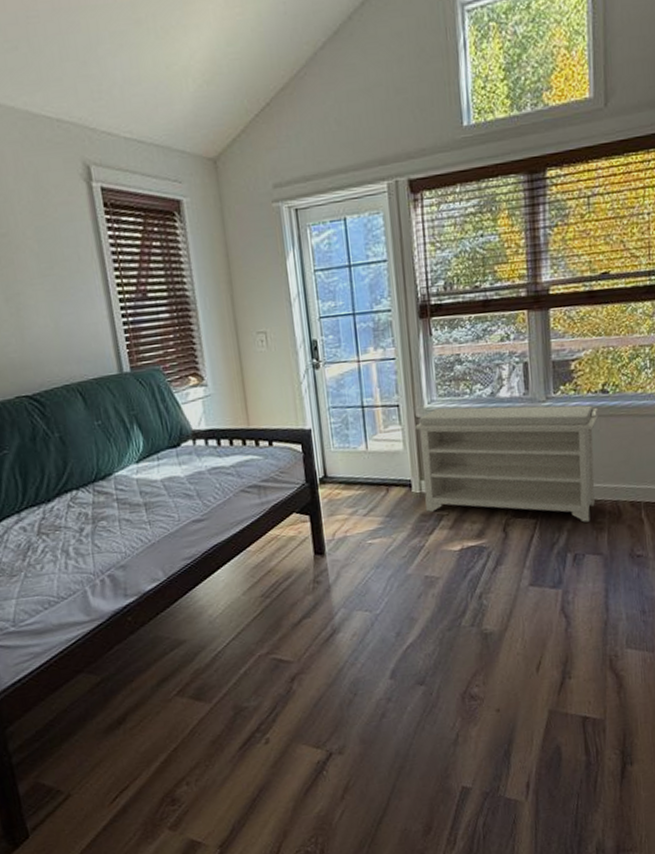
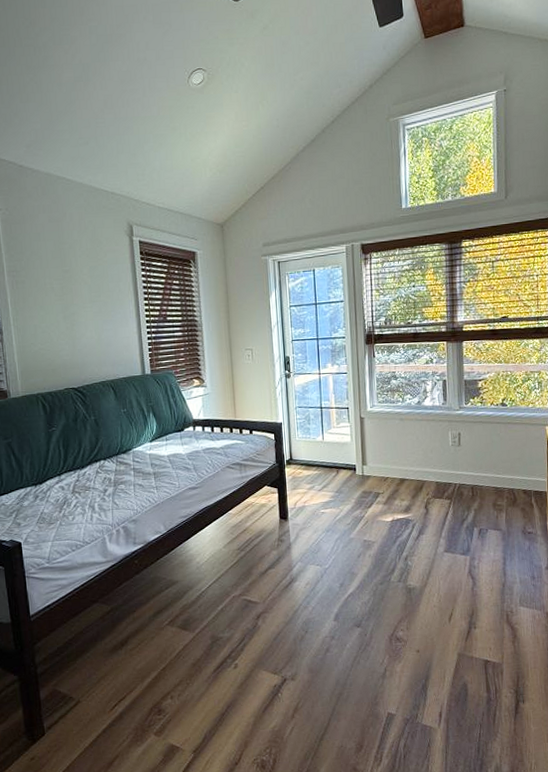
bench: present [415,405,599,522] -> none [360,411,499,504]

